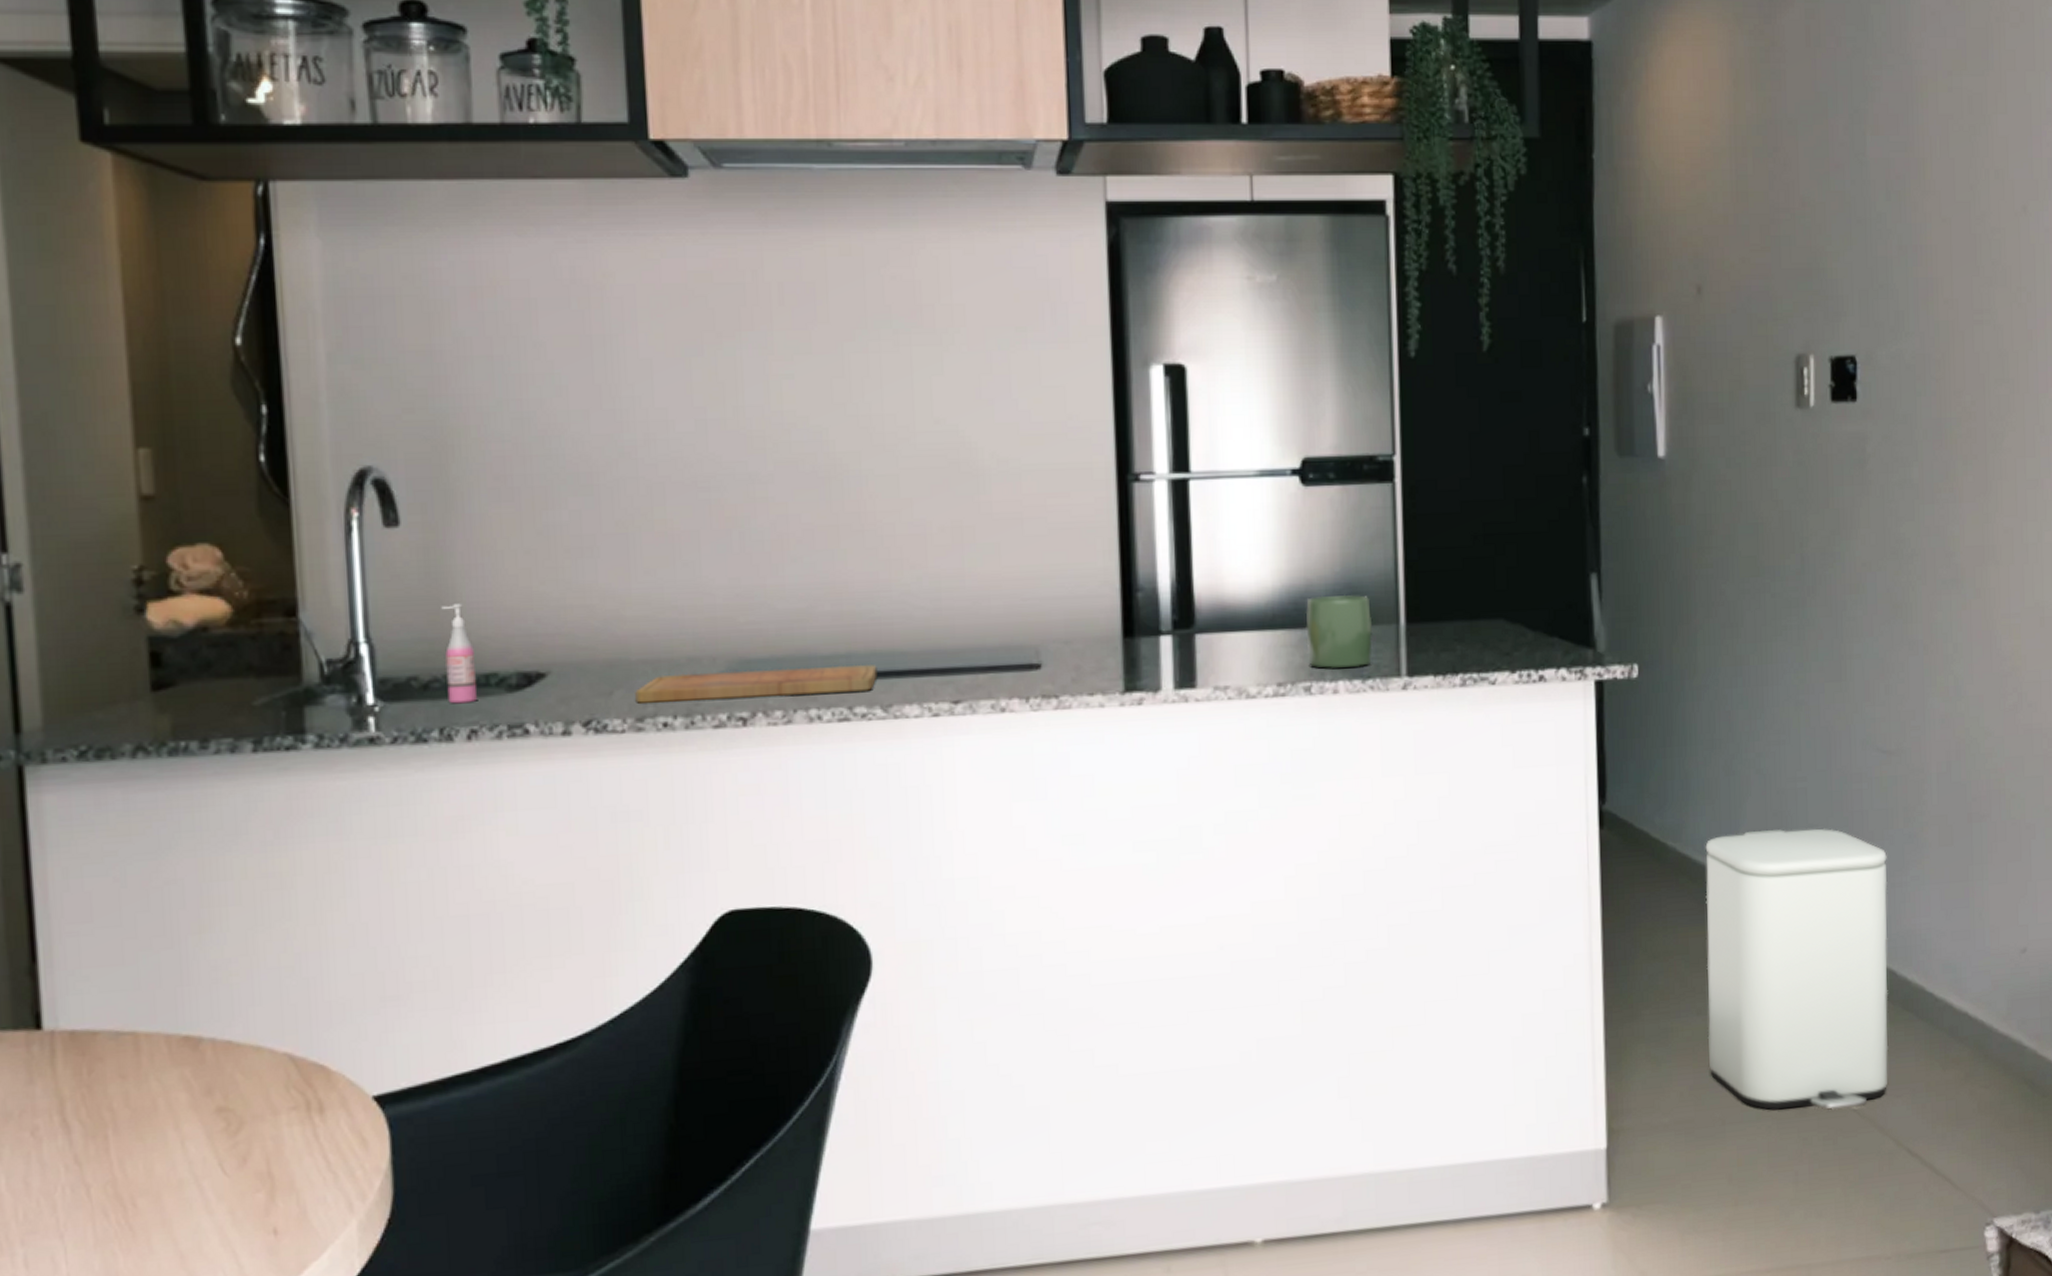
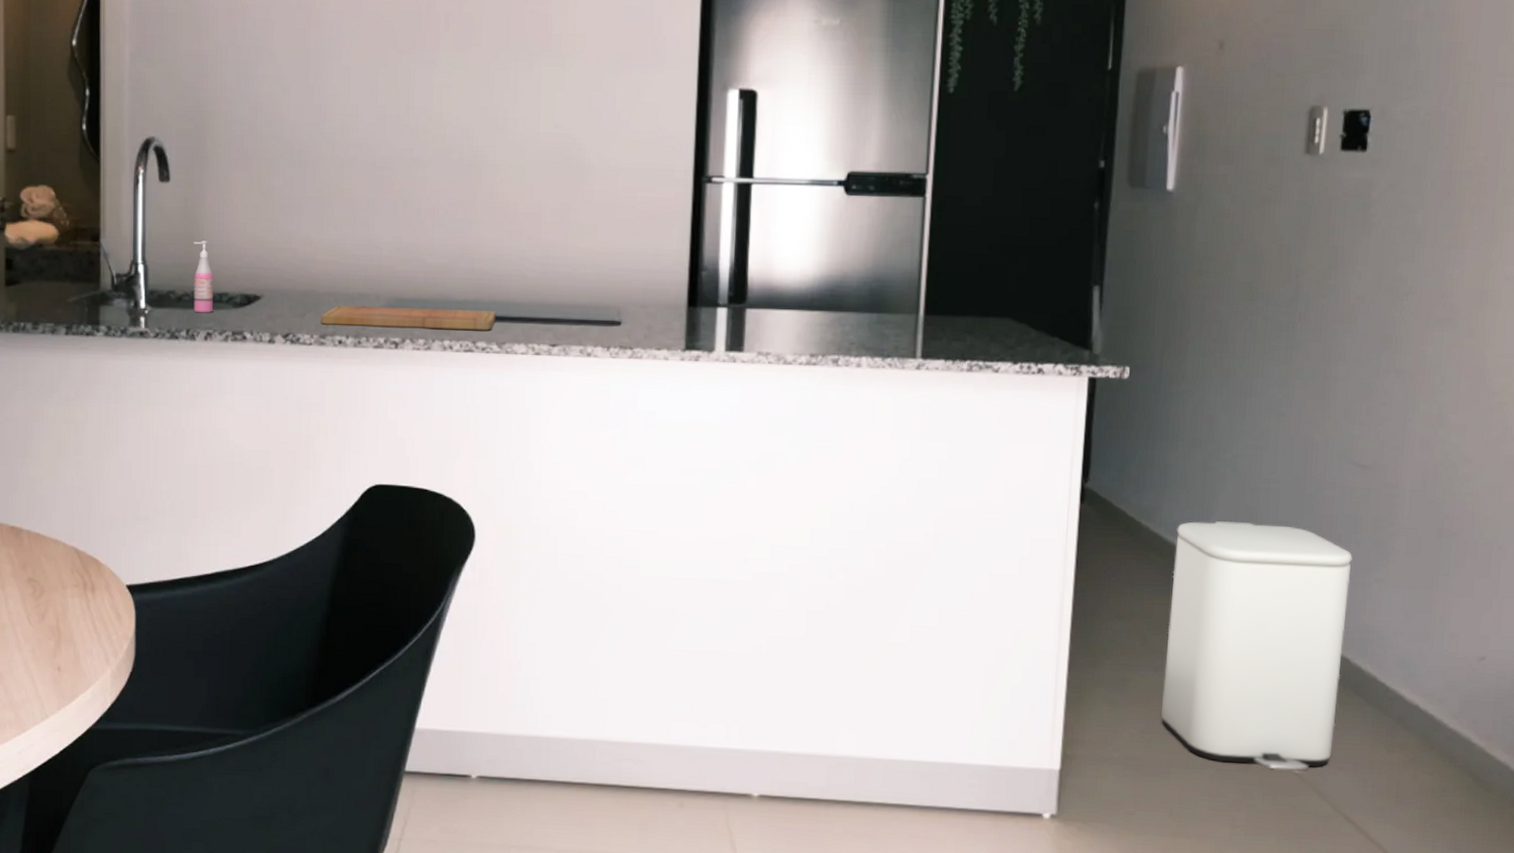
mug: present [1305,594,1373,669] -> none [837,286,896,348]

